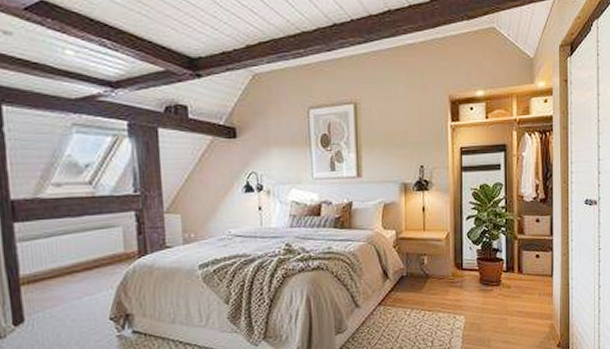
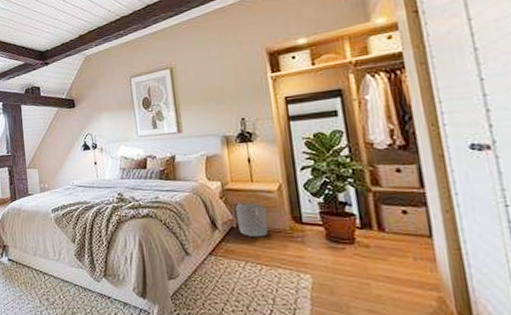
waste bin: none [406,250,435,285] -> present [234,201,269,238]

